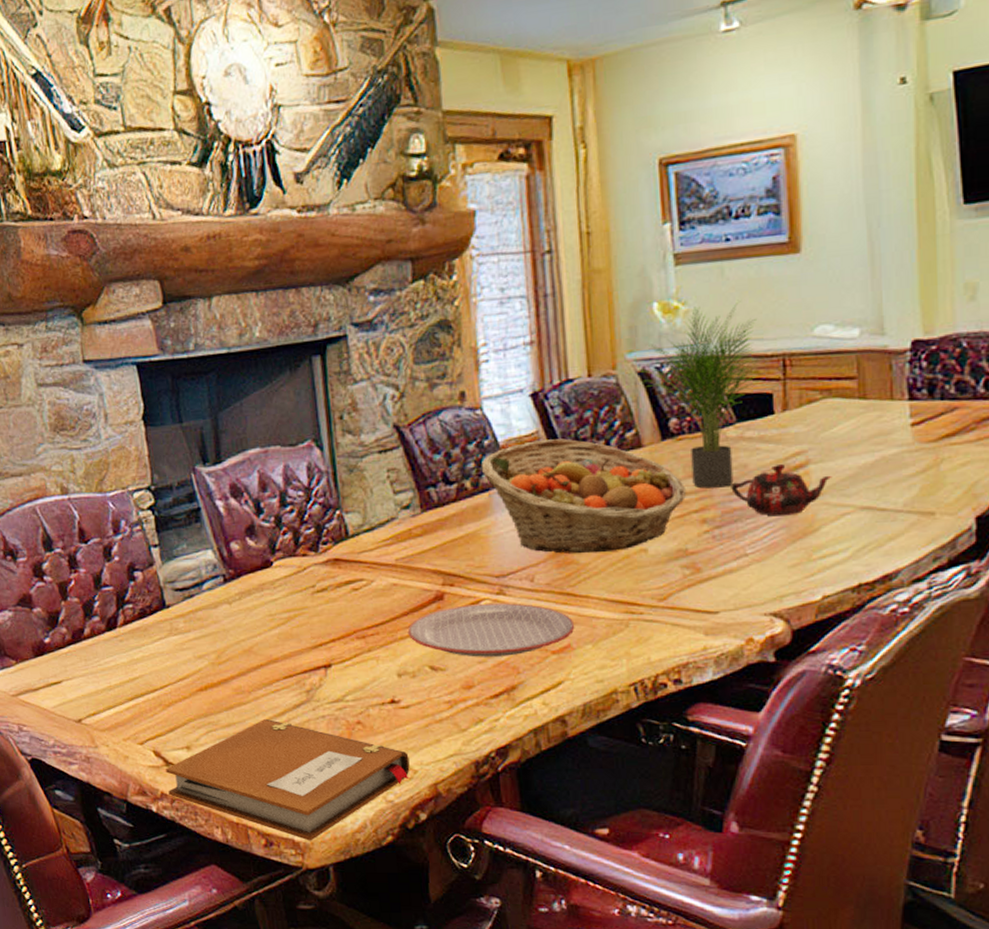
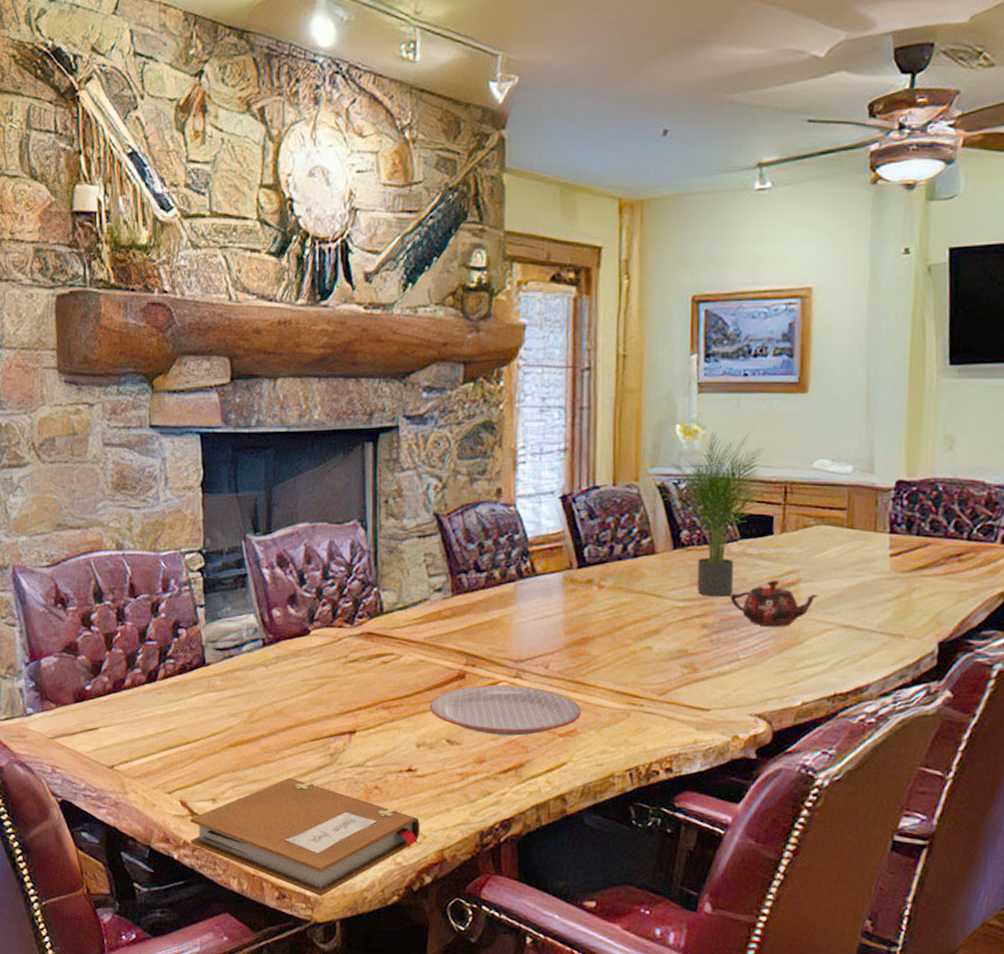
fruit basket: present [481,438,687,554] -> none [510,539,691,647]

